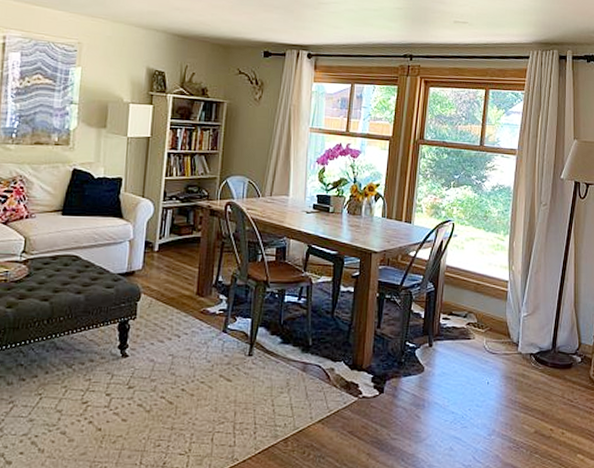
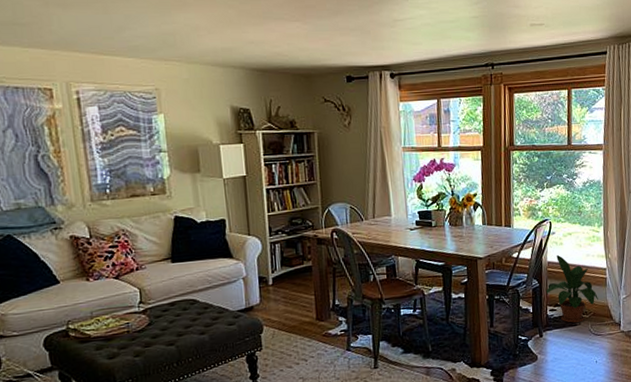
potted plant: none [439,260,497,336] -> present [544,255,598,323]

